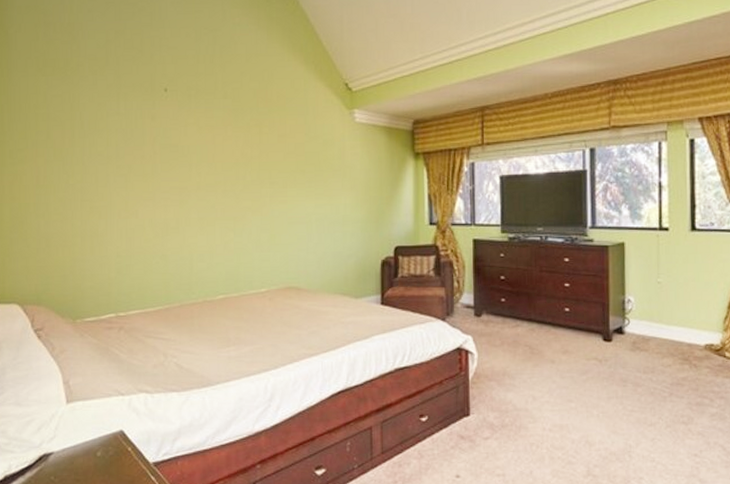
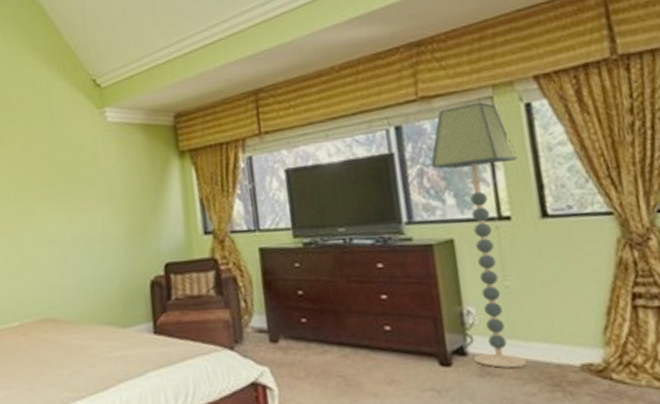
floor lamp: none [614,135,679,344] -> present [431,102,528,368]

